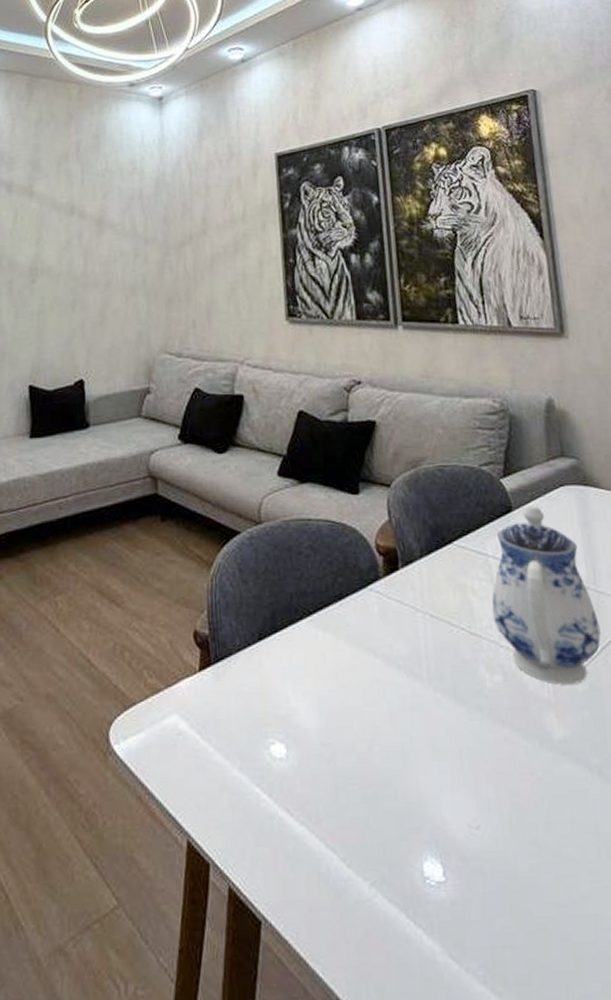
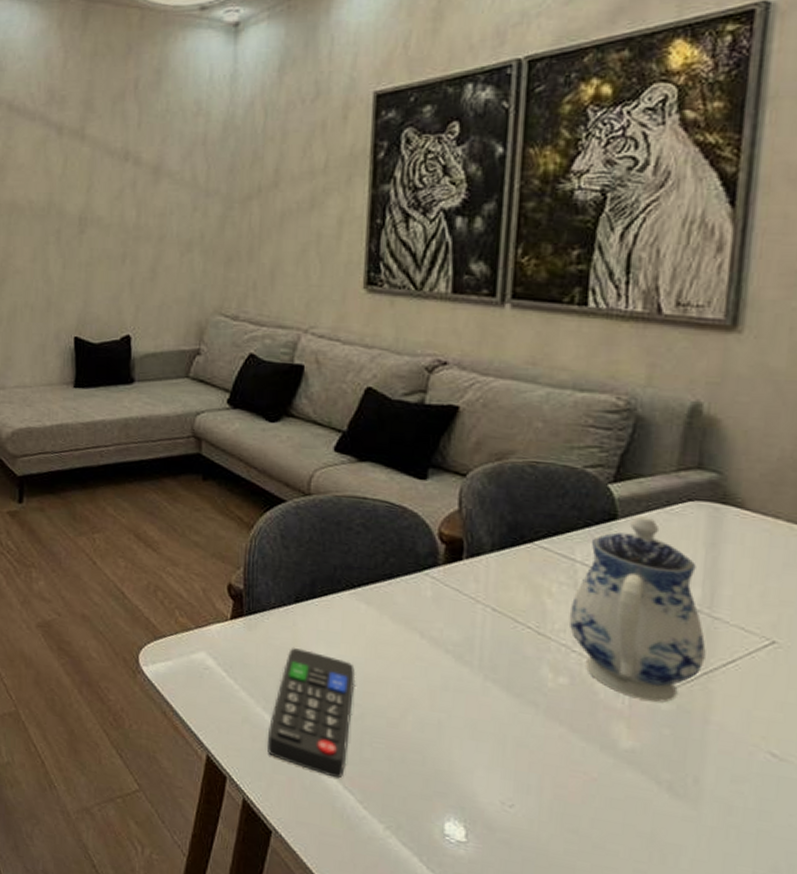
remote control: none [247,690,326,837] -> present [268,647,356,779]

